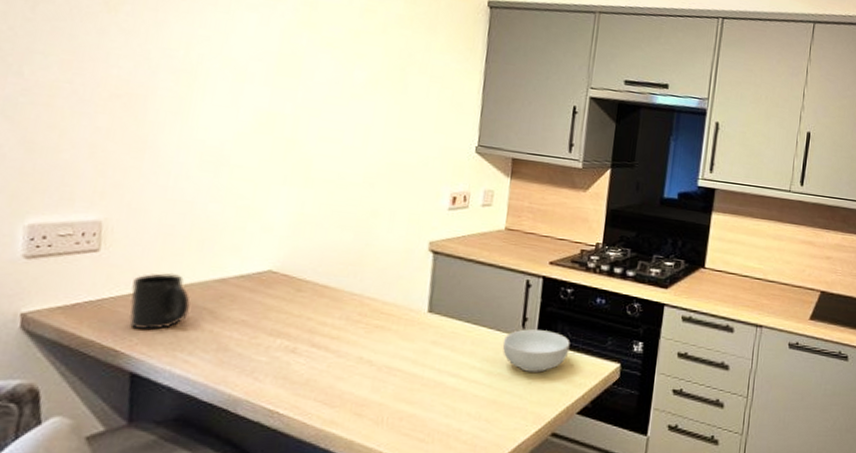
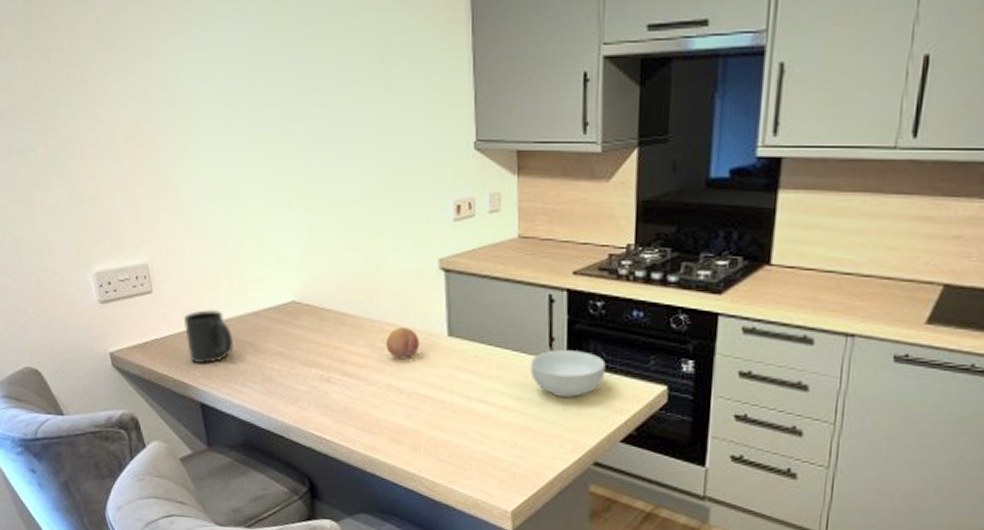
fruit: none [363,301,399,333] -> present [386,326,420,360]

